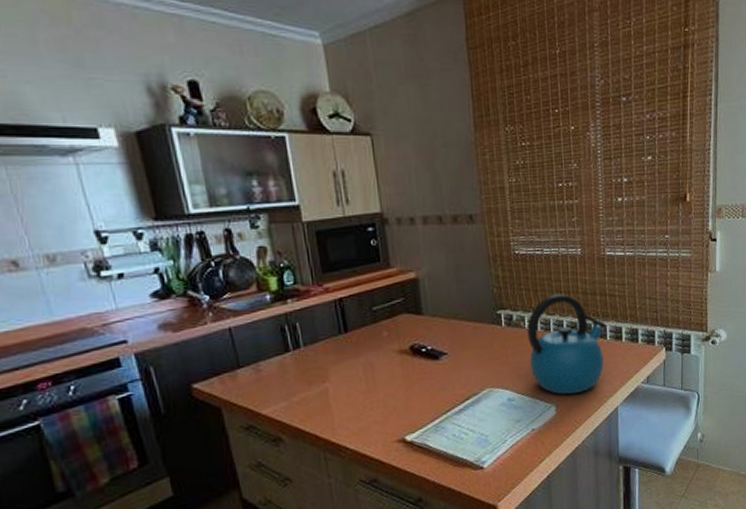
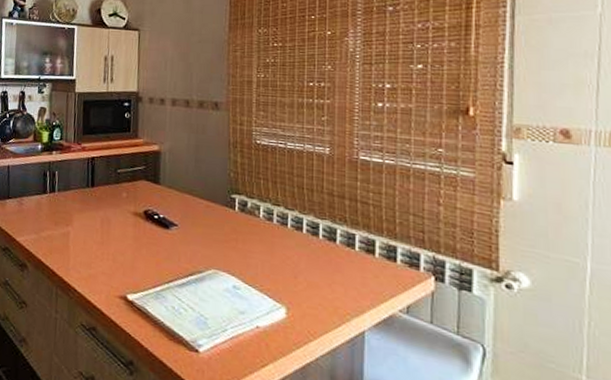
kettle: present [527,294,607,395] -> none [261,189,356,302]

